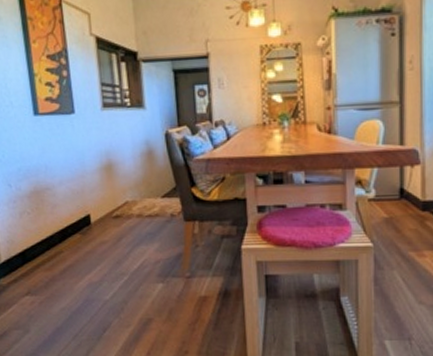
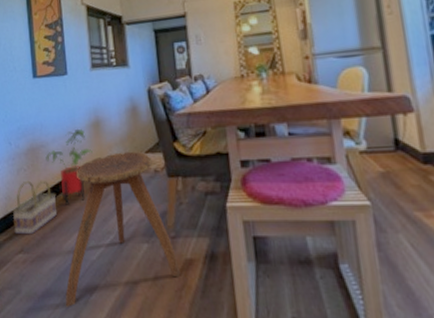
basket: none [16,223,67,278] -> present [12,180,58,235]
house plant: none [52,171,105,248] -> present [45,128,93,205]
stool: none [77,196,195,343] -> present [65,151,181,307]

